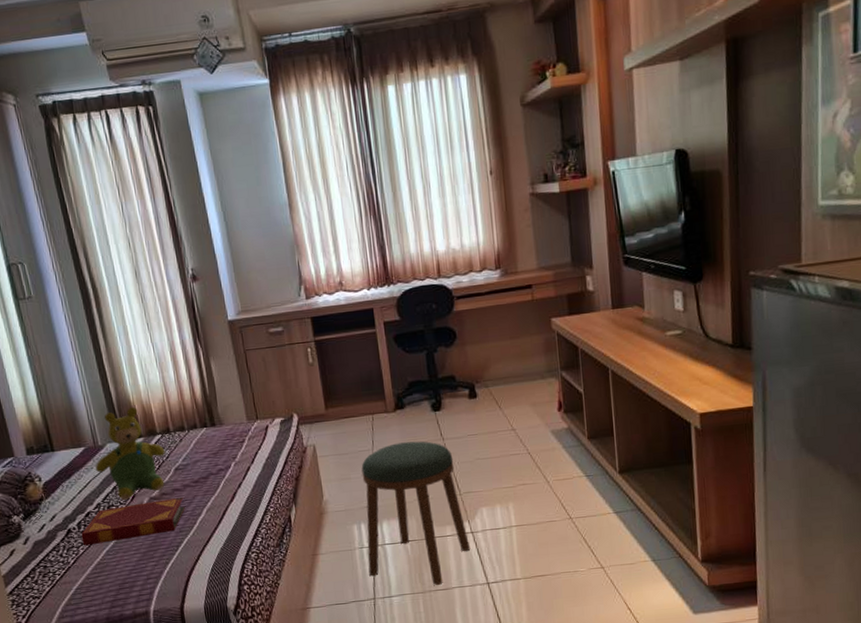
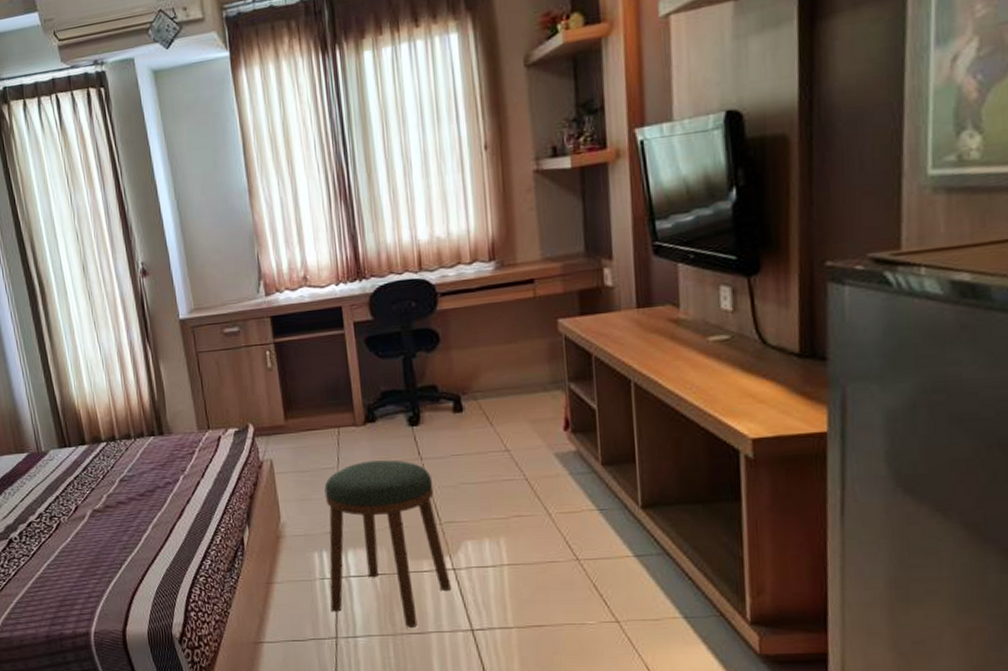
hardback book: present [81,496,185,546] -> none [22,510,130,558]
teddy bear: present [95,406,166,500] -> none [38,411,110,511]

